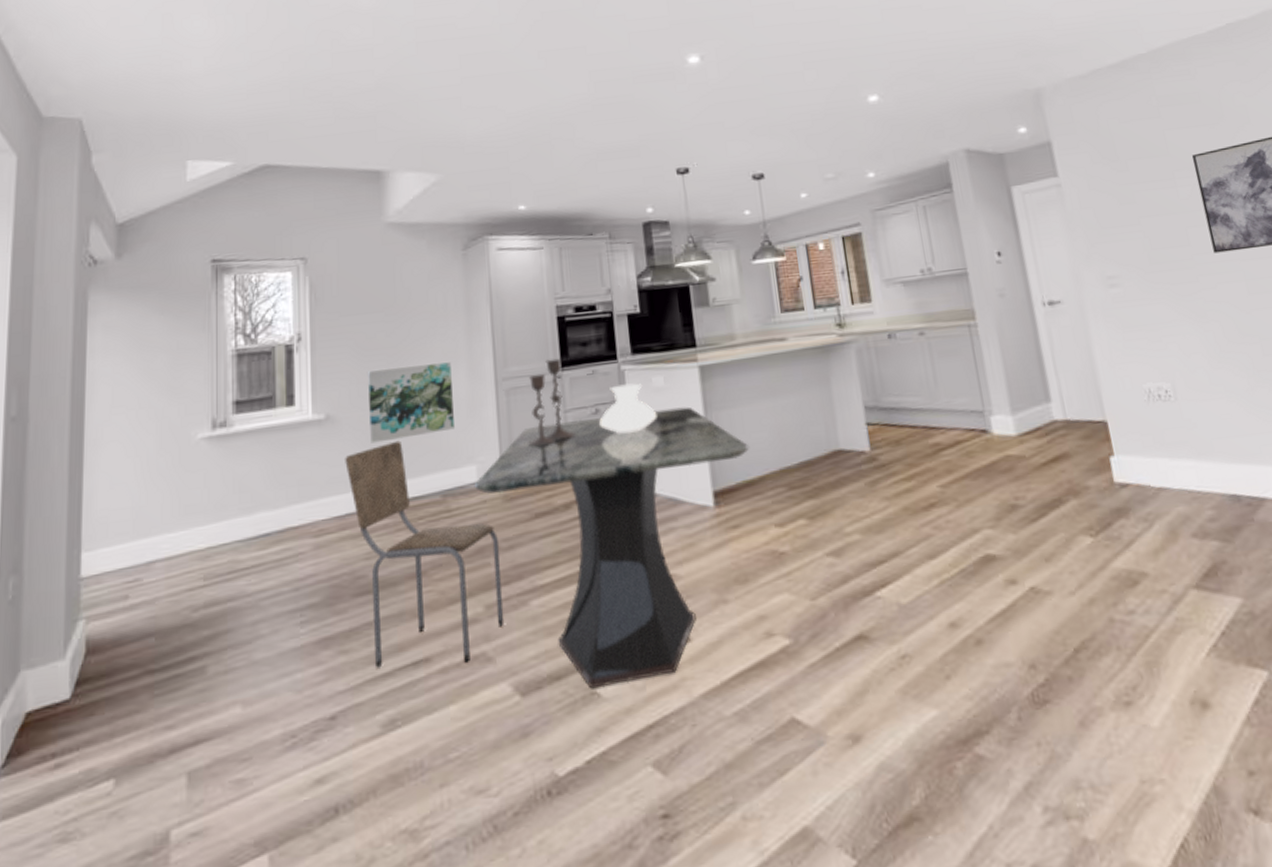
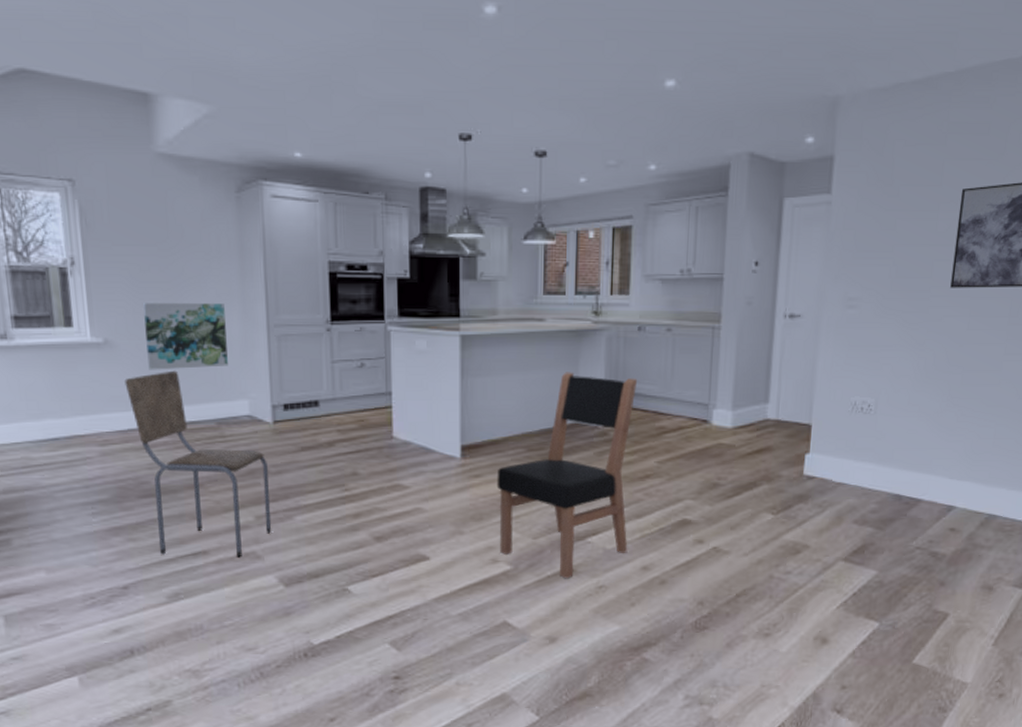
dining table: present [474,406,750,689] -> none [246,370,498,587]
candlestick: present [528,358,576,446] -> none [297,312,341,389]
vase: present [599,383,657,433] -> none [364,344,417,386]
dining chair: none [757,391,928,650] -> present [497,372,637,579]

